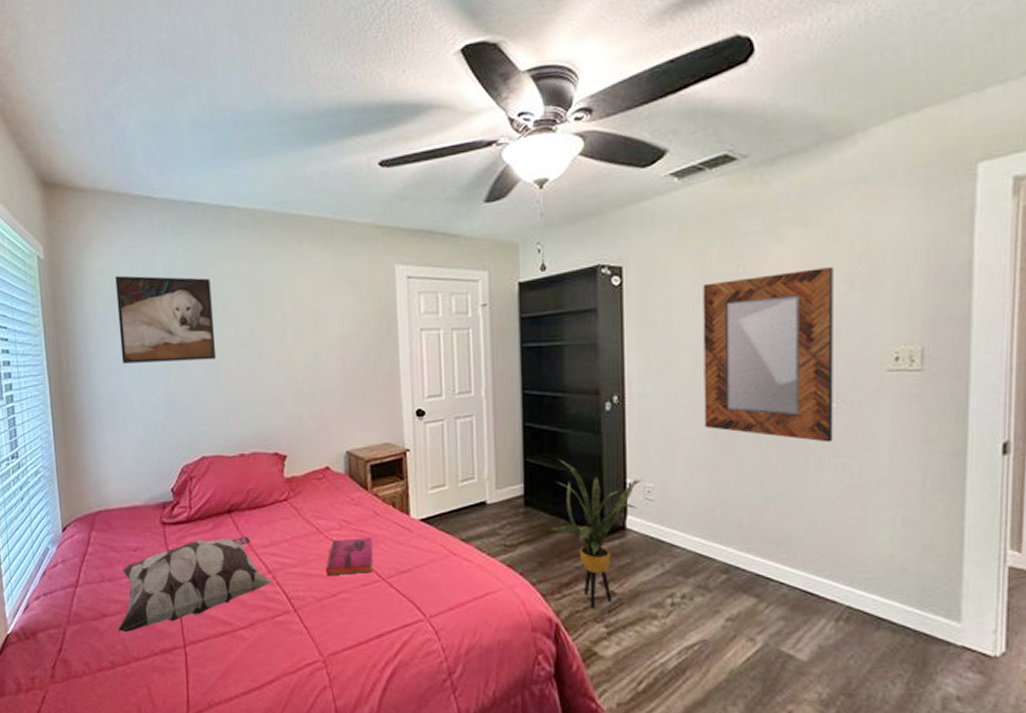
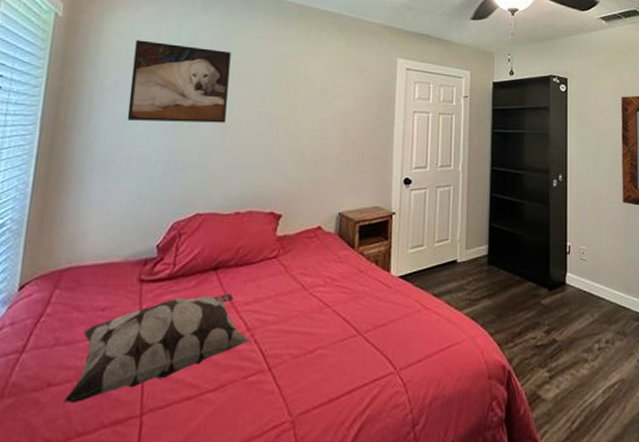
hardback book: present [326,538,373,576] -> none [306,294,354,332]
house plant: present [550,458,642,608] -> none [507,224,578,355]

